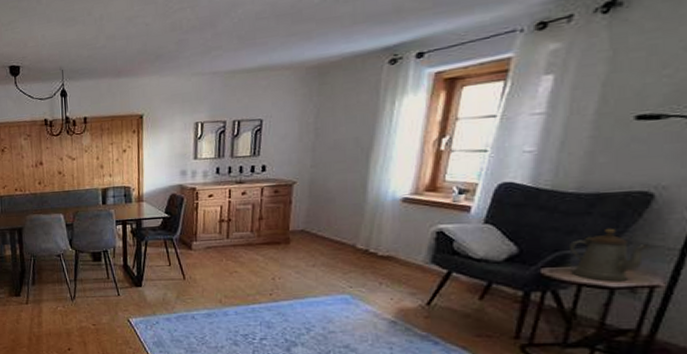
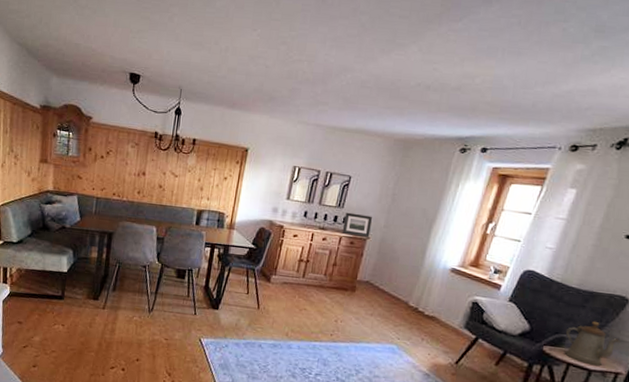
picture frame: none [262,158,296,183] -> present [342,212,372,237]

